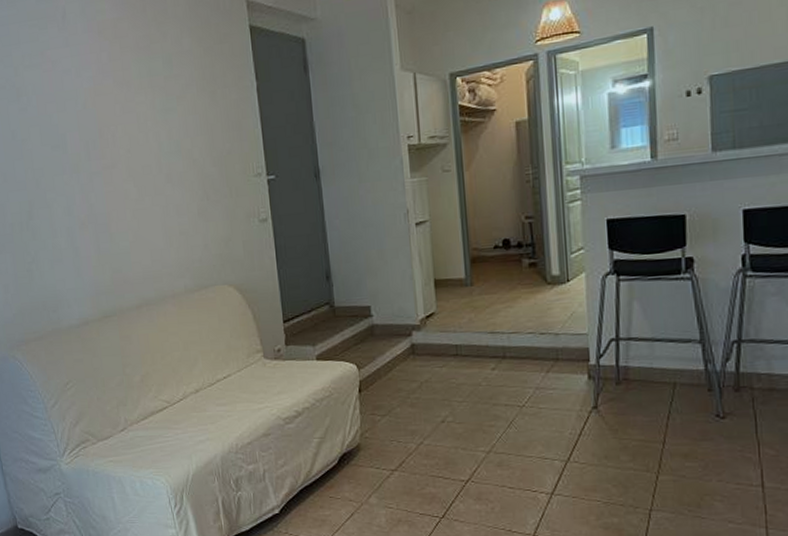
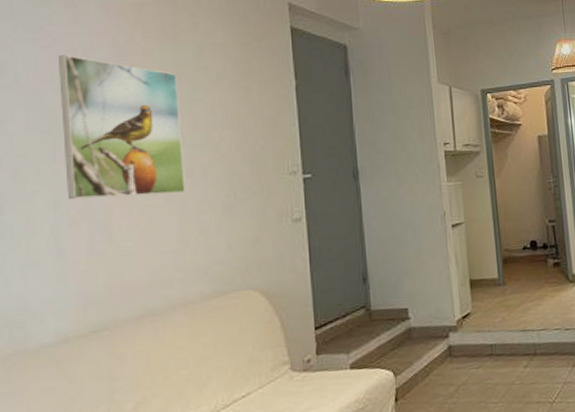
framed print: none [58,76,166,206] -> present [59,55,185,200]

